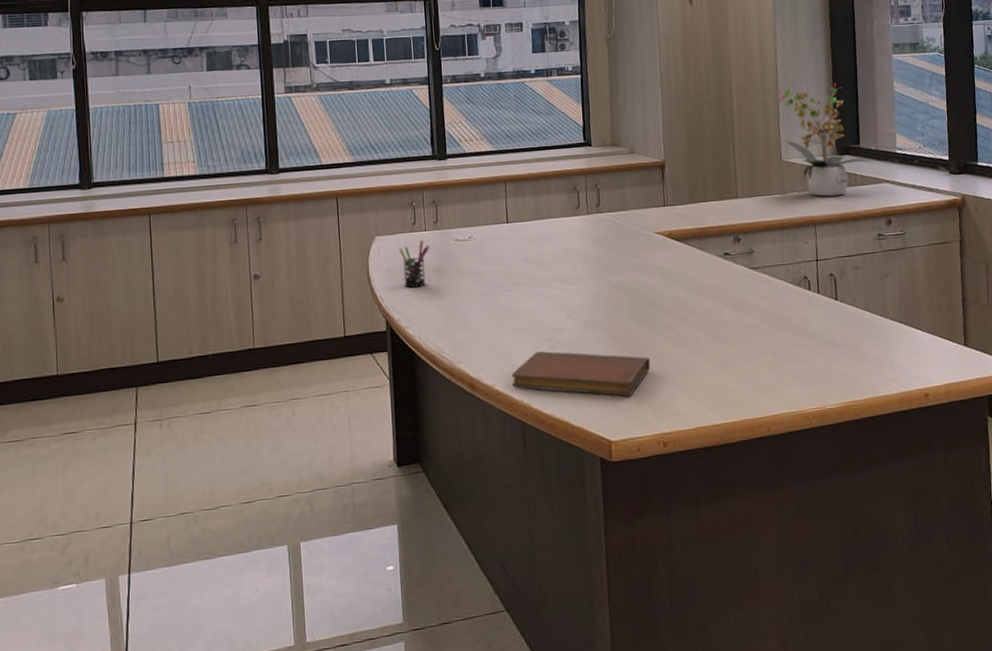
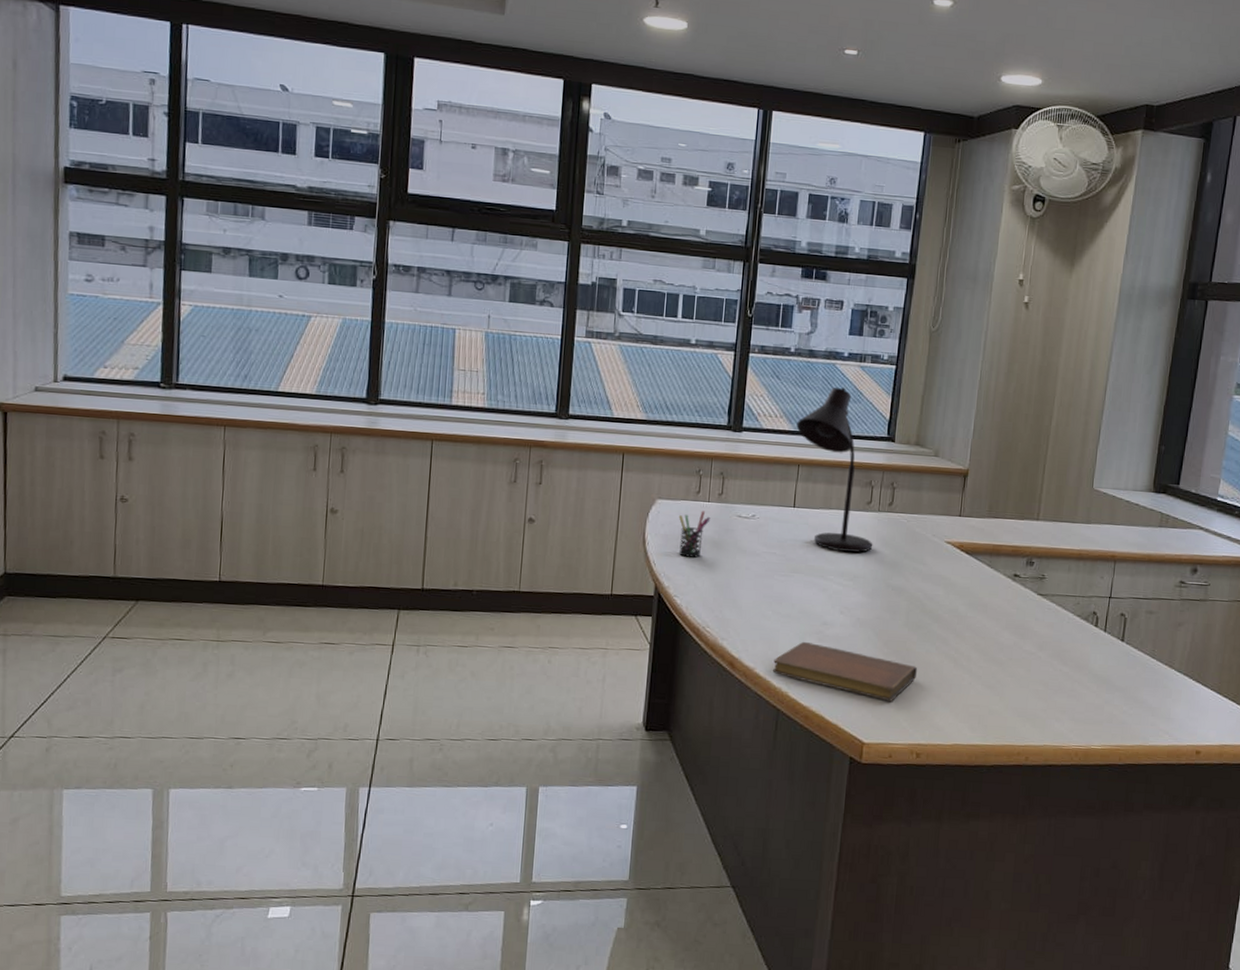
desk lamp: none [497,102,588,258] -> present [796,387,873,553]
potted plant: present [777,82,875,197] -> none [1101,411,1192,535]

